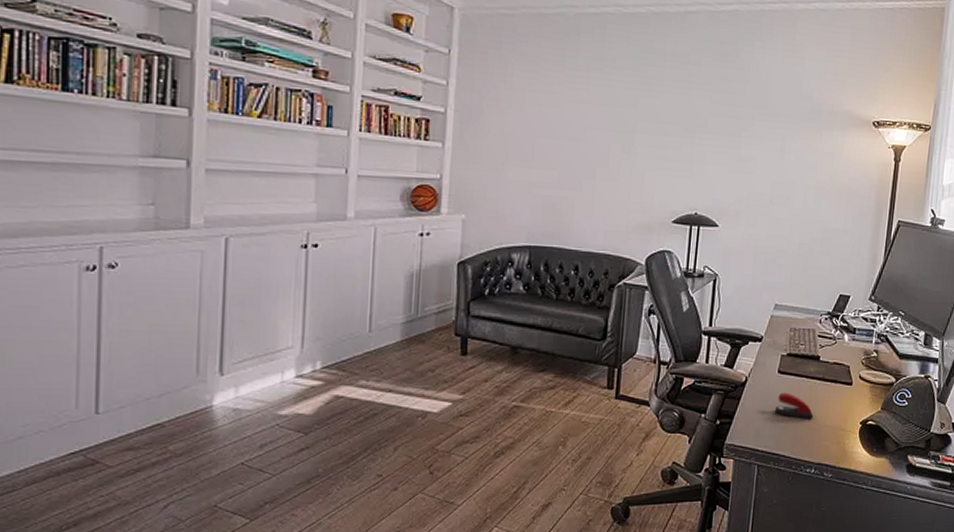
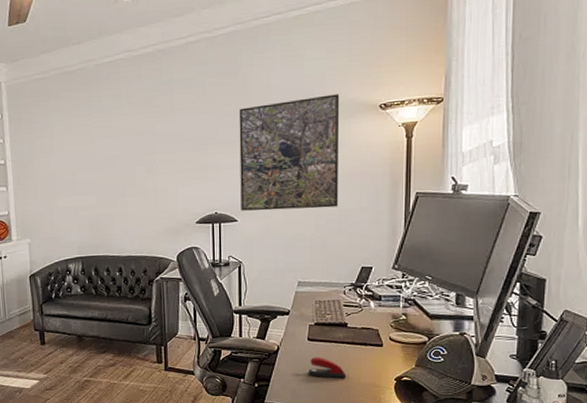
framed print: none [723,97,837,225] -> present [239,94,340,211]

